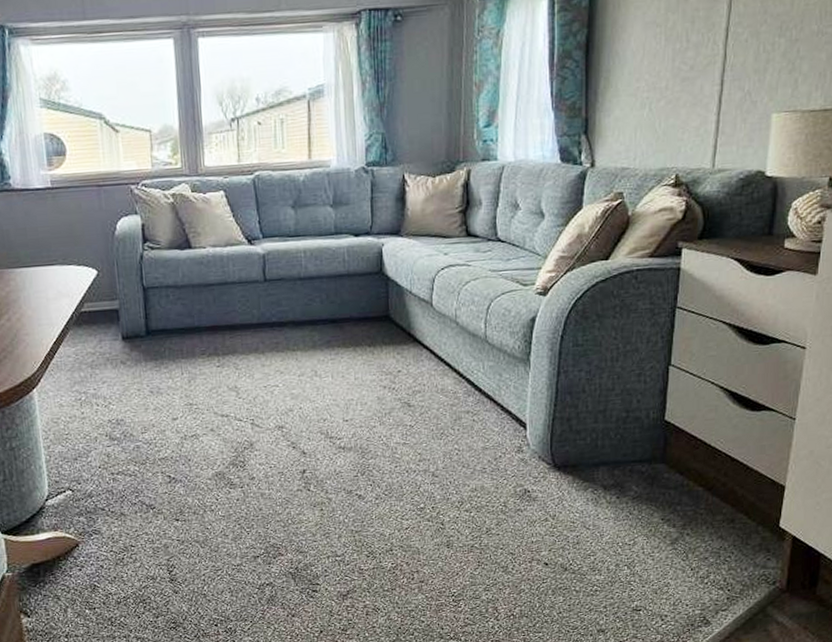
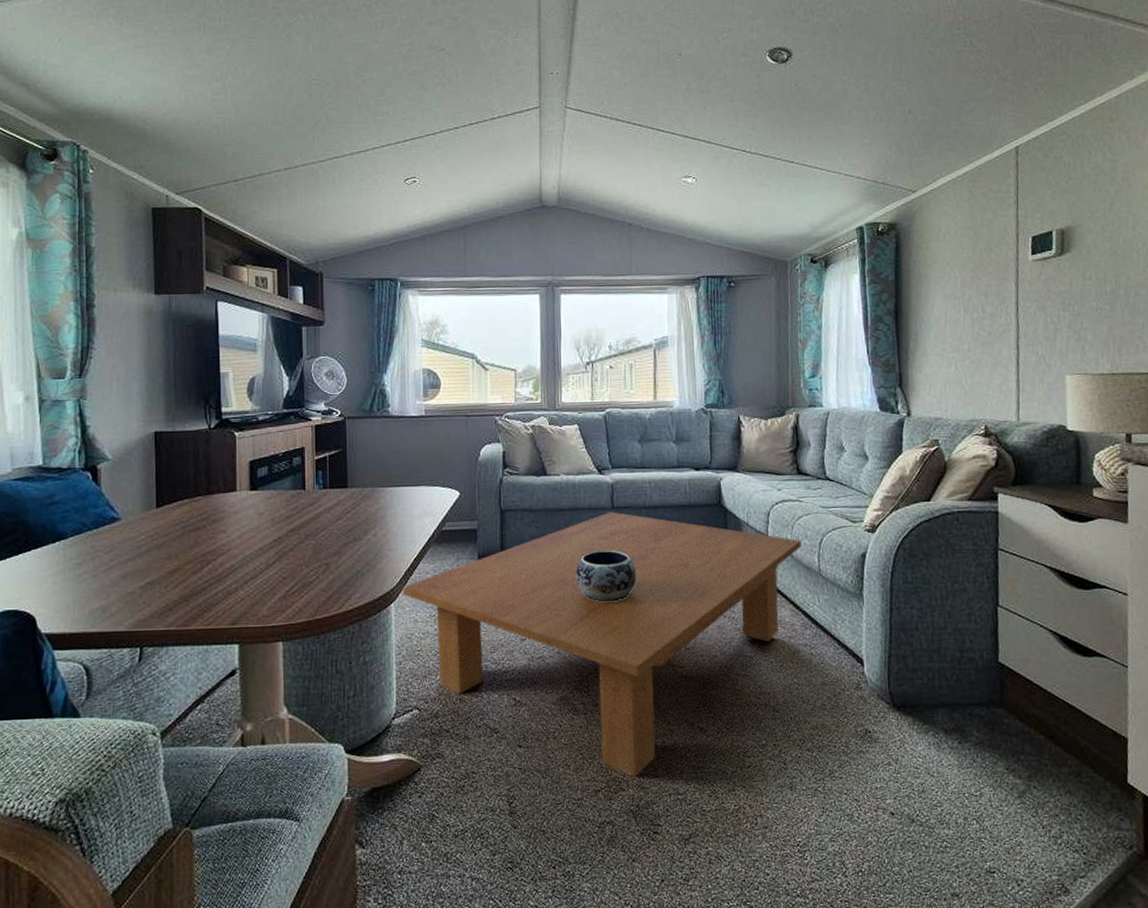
coffee table: none [43,284,468,543] -> present [402,511,802,777]
decorative bowl: none [226,324,292,379] -> present [575,549,636,602]

